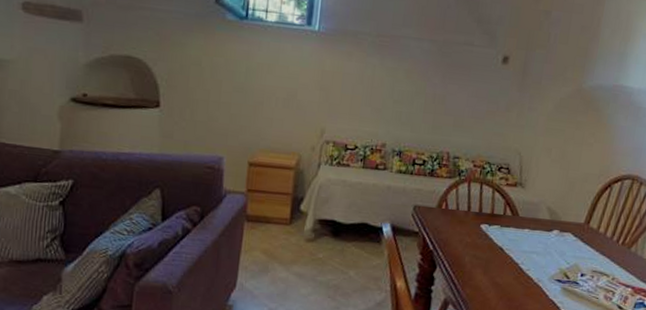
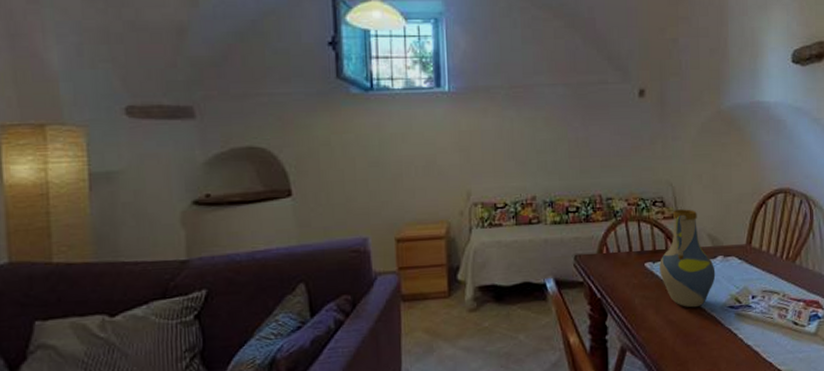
vase: none [494,178,549,275] -> present [660,209,716,308]

